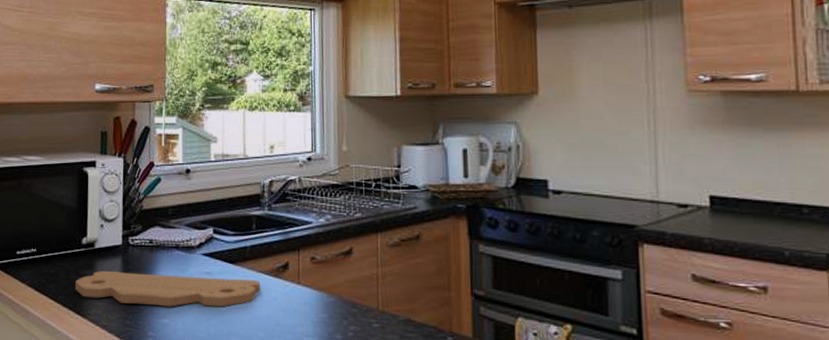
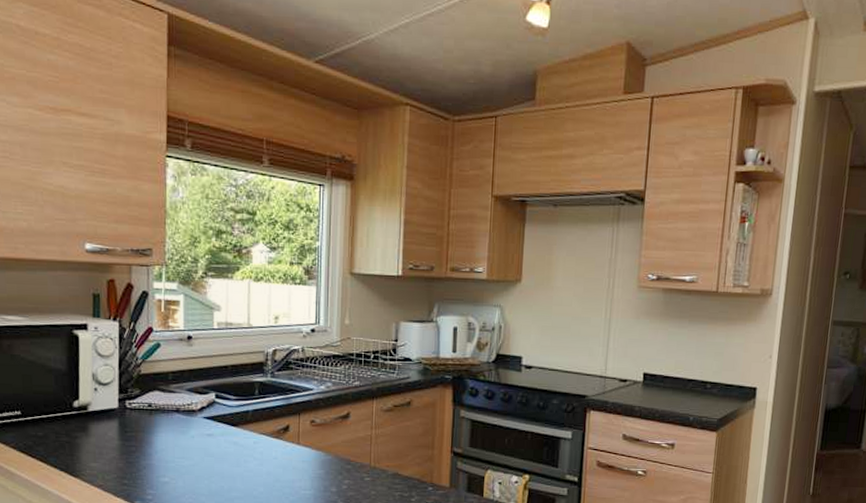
cutting board: present [75,270,261,307] -> none [67,432,262,467]

